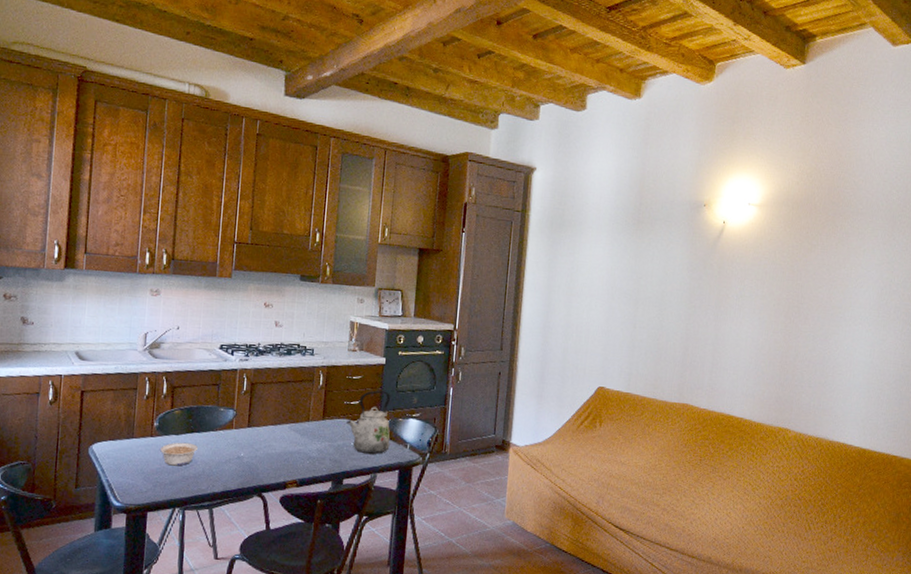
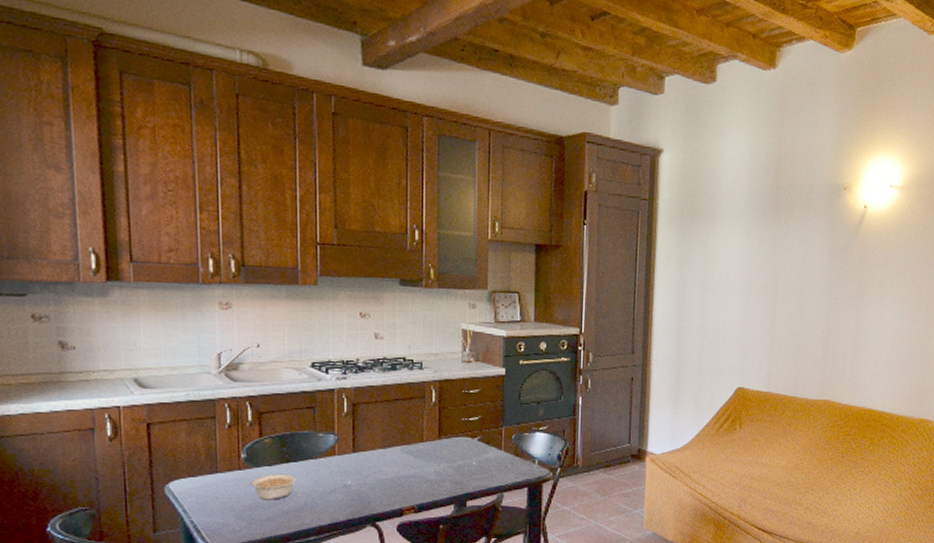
kettle: present [347,390,391,454] -> none [466,404,516,472]

